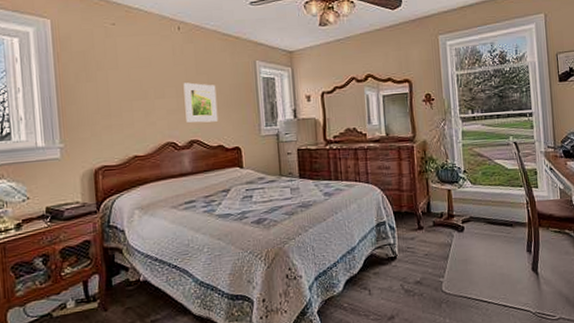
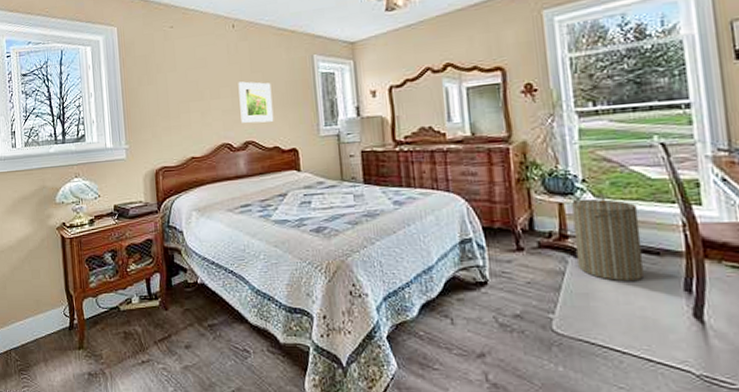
laundry hamper: none [457,181,503,248] -> present [572,193,645,282]

